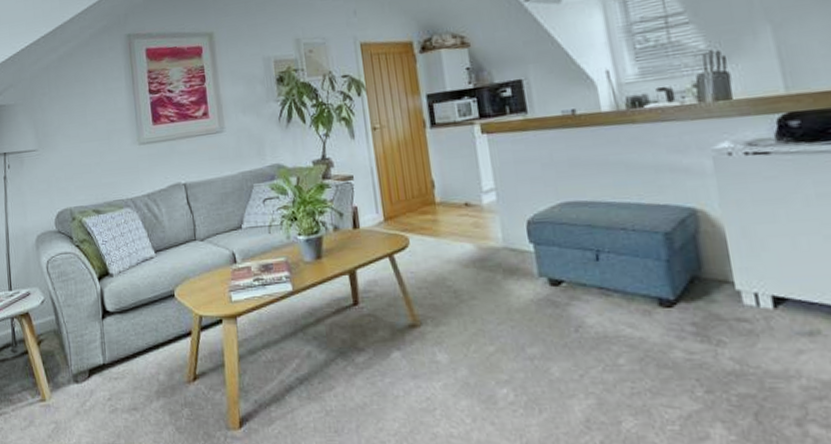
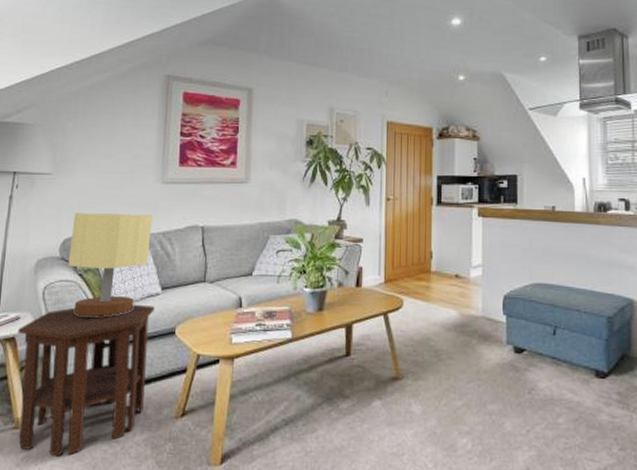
side table: none [29,269,156,427] -> present [17,304,155,457]
table lamp: none [63,178,138,287] -> present [68,213,153,317]

